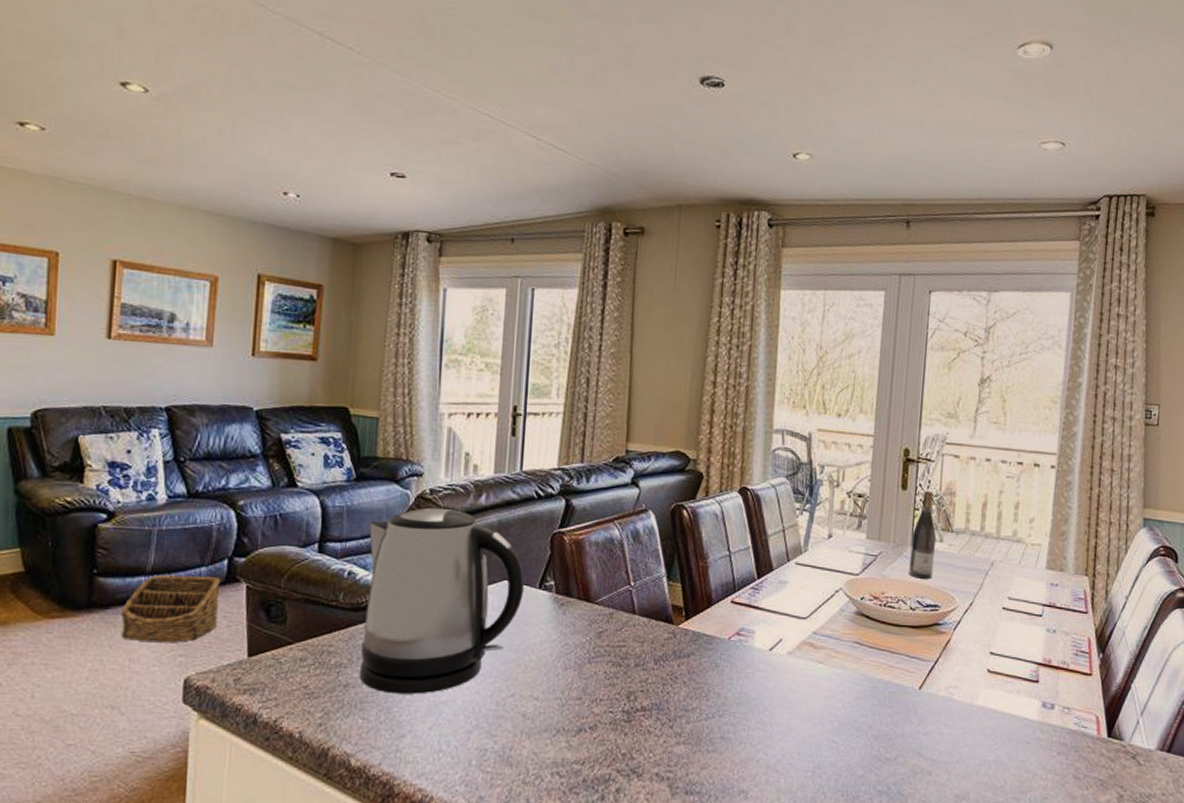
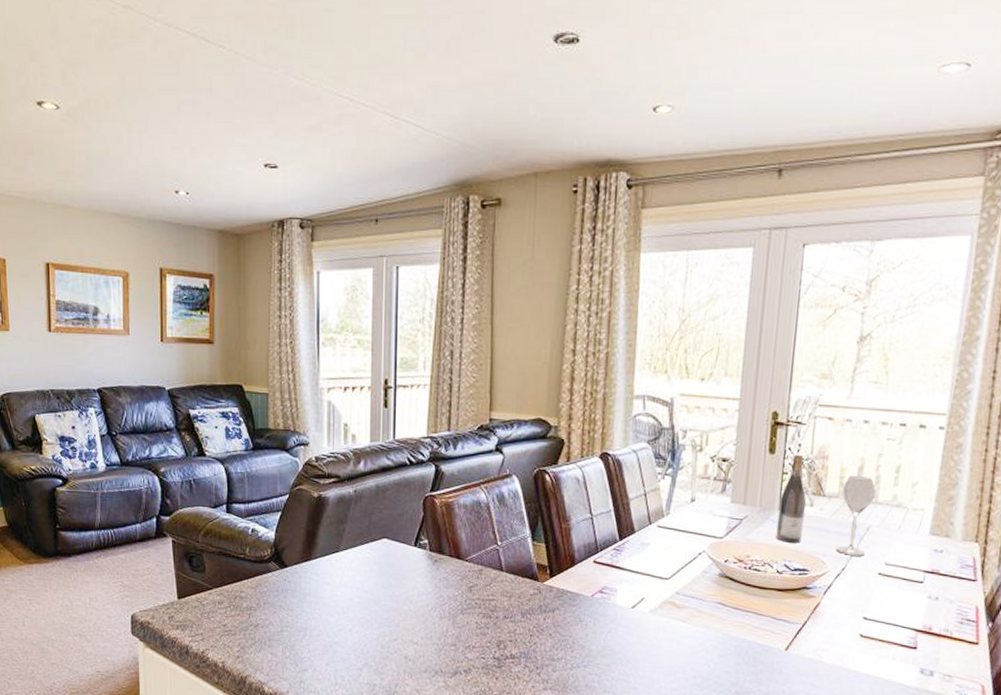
basket: present [121,575,221,643] -> none [80,530,153,586]
kettle: present [359,507,524,694] -> none [265,473,401,635]
wineglass: none [964,511,998,591] -> present [836,475,876,556]

